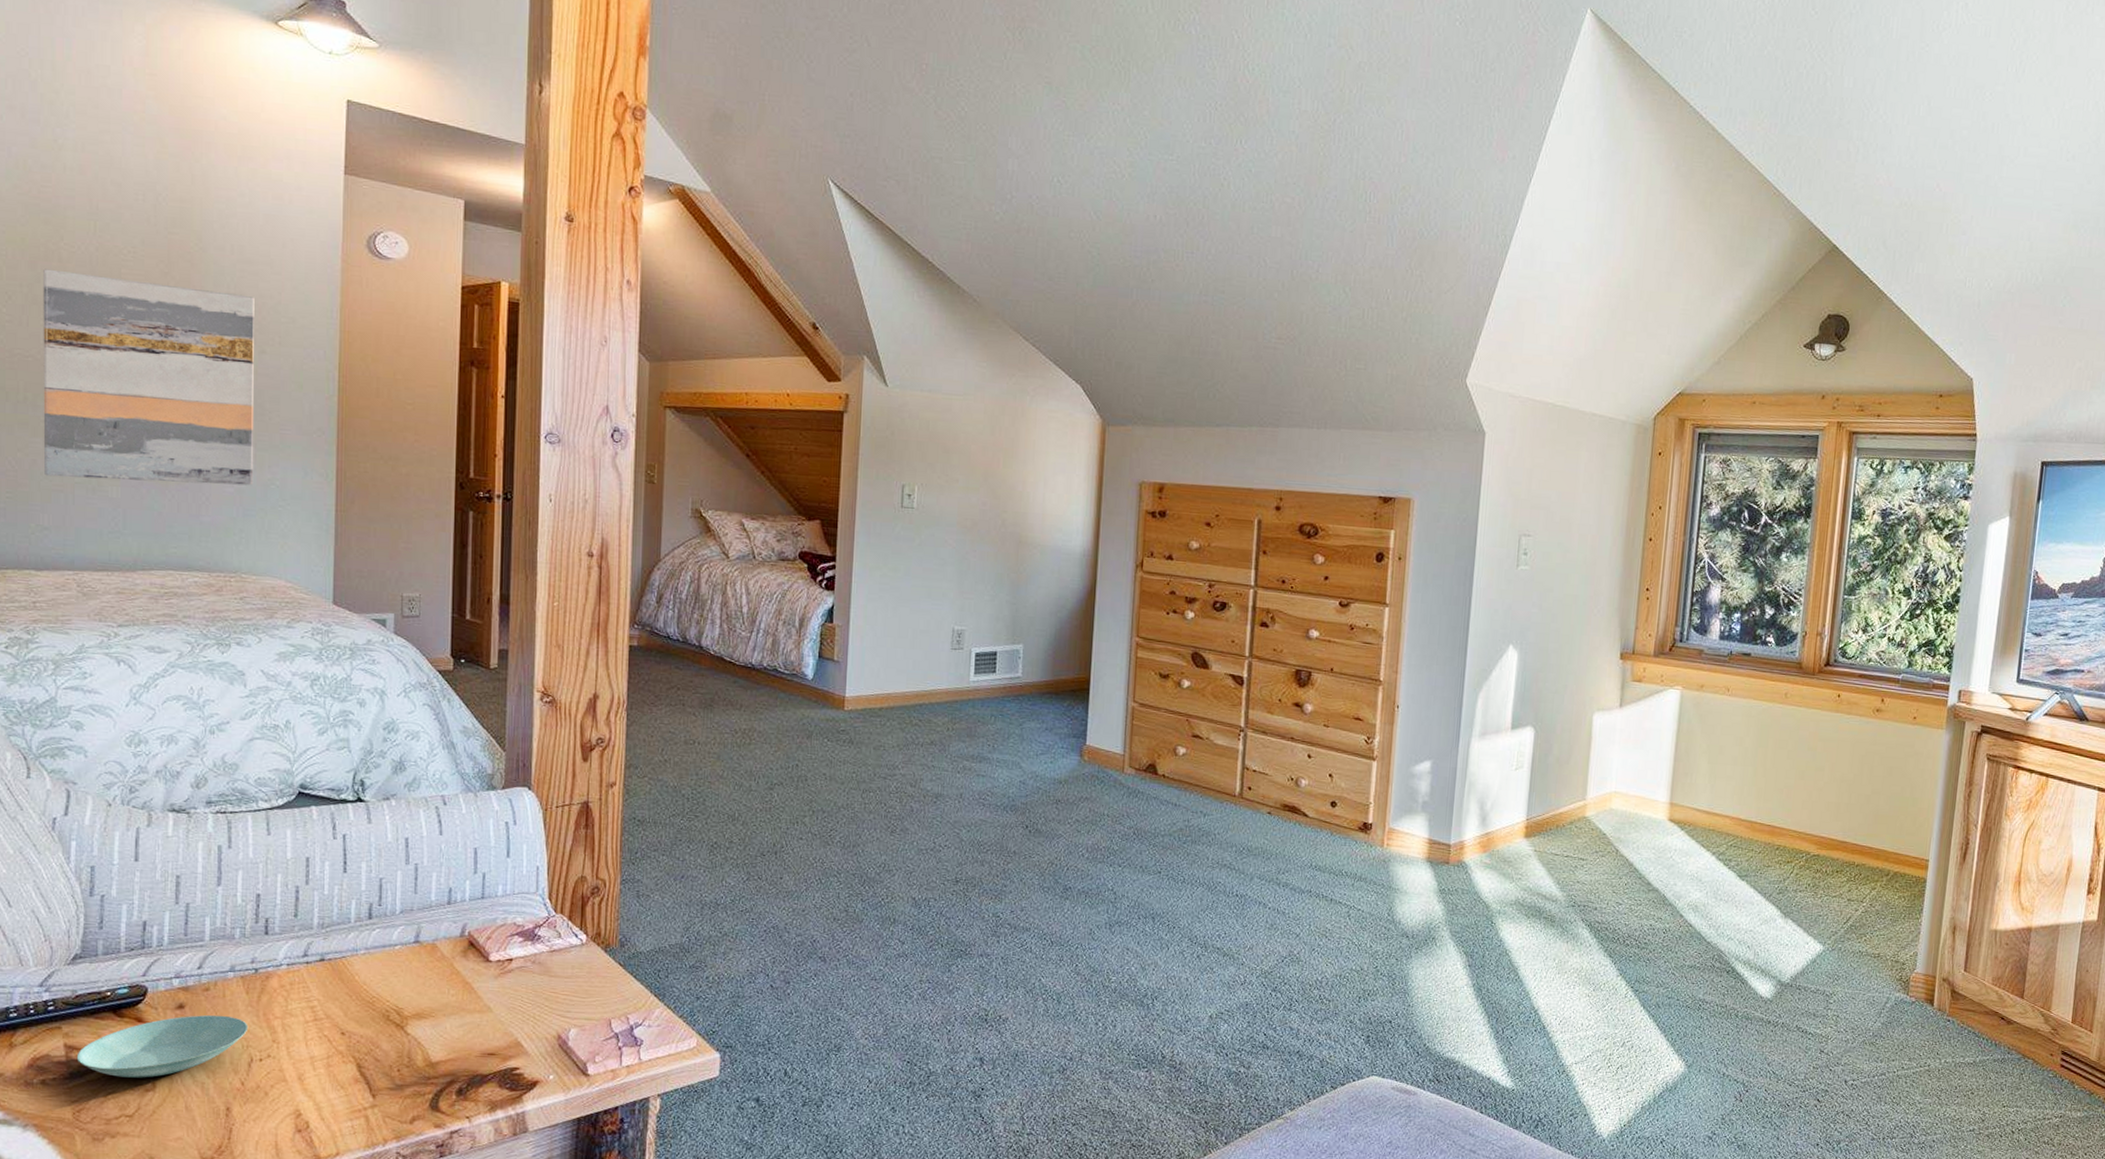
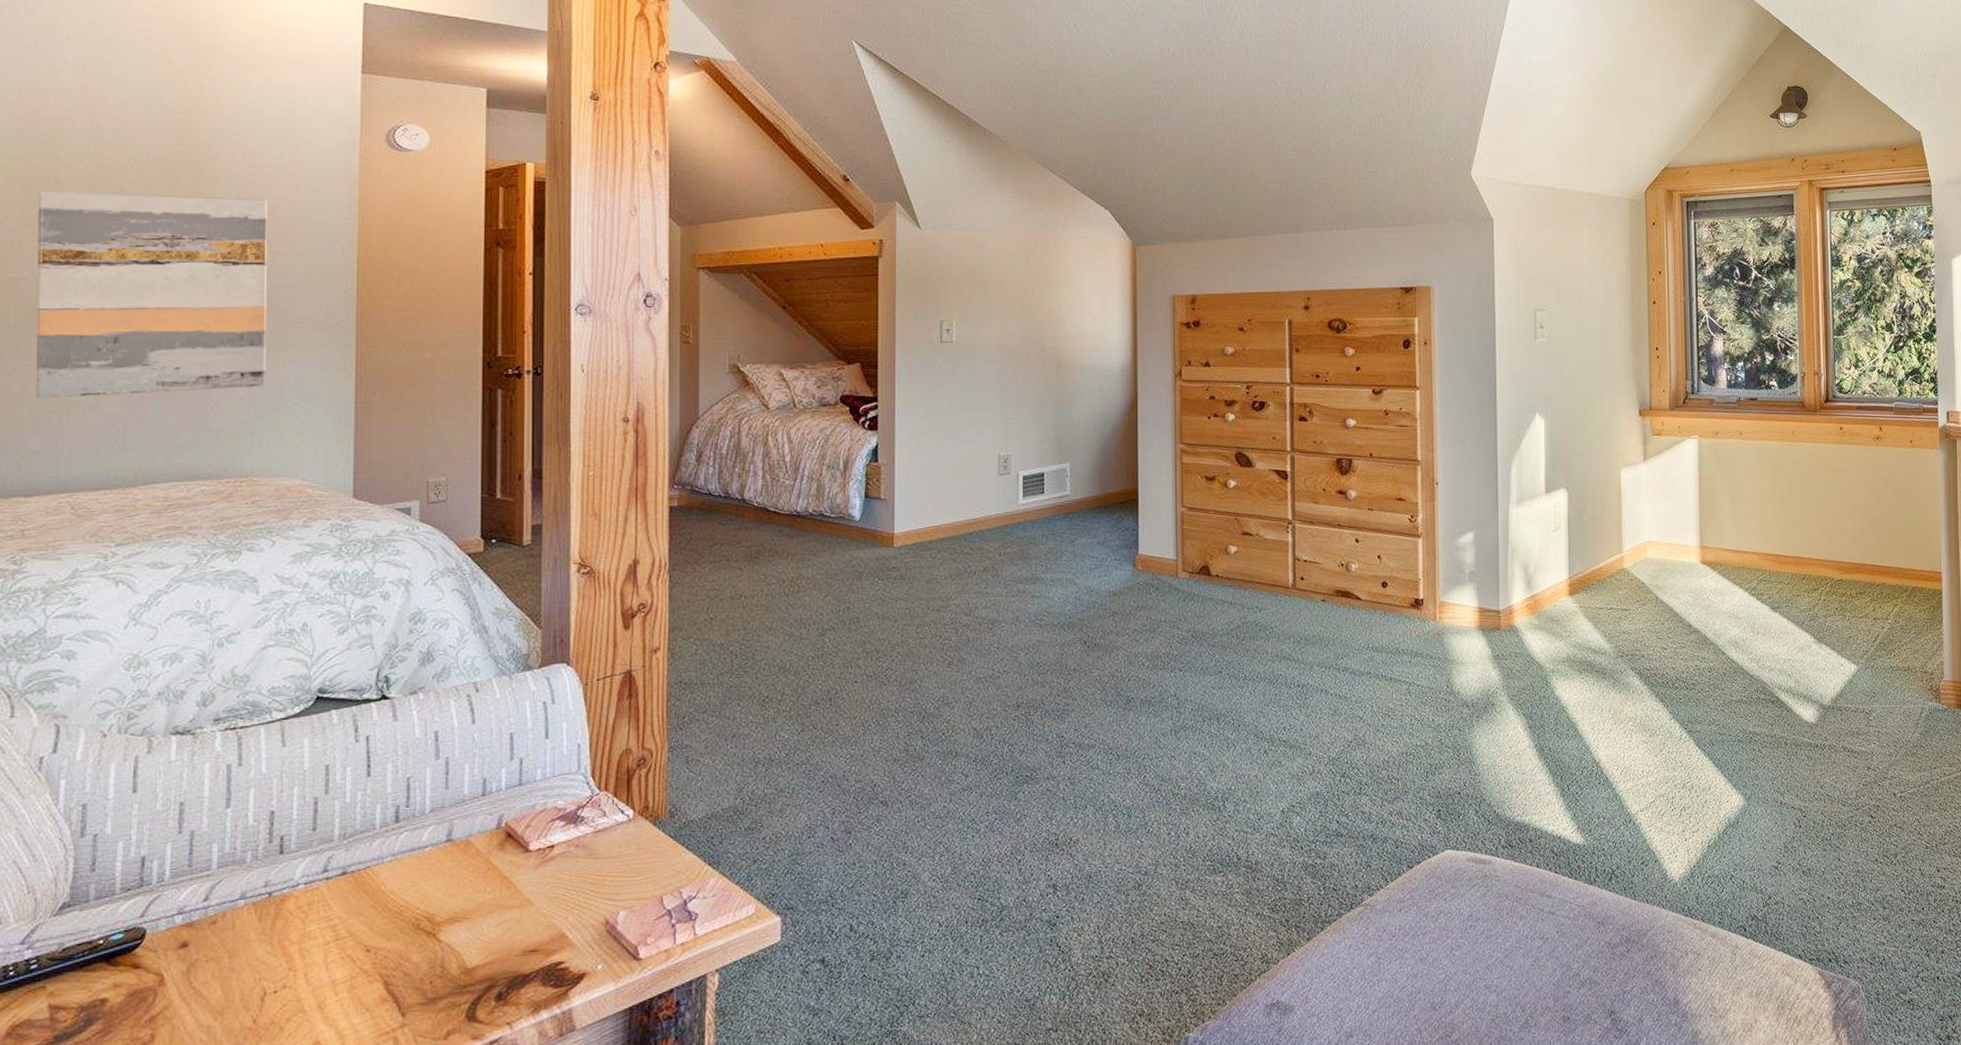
saucer: present [76,1015,248,1078] -> none [62,948,261,1034]

